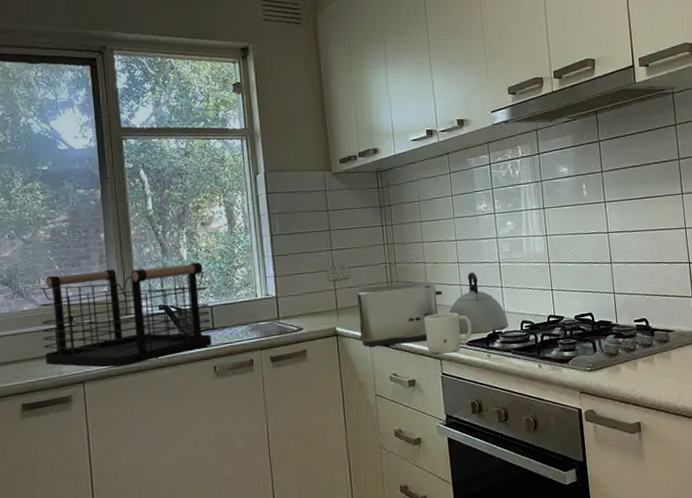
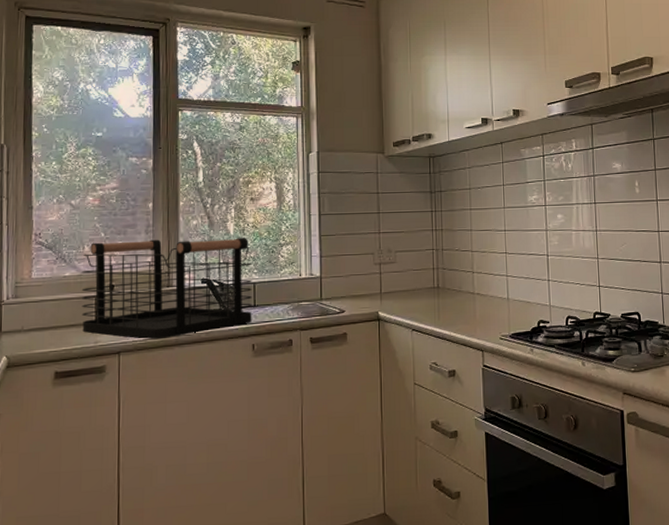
toaster: present [356,281,442,349] -> none [401,270,488,335]
mug: present [424,312,472,354] -> none [468,303,516,345]
kettle: present [448,272,509,334] -> none [493,263,554,327]

